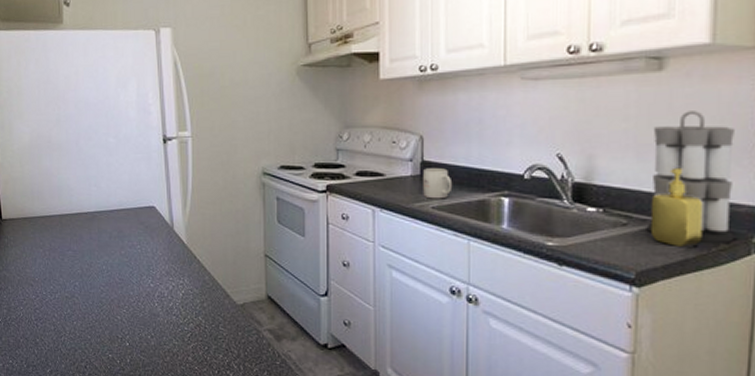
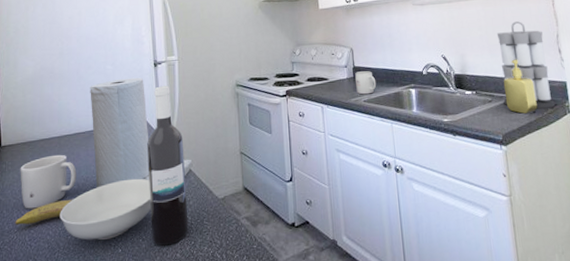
fruit: none [20,283,77,304] -> present [15,199,73,225]
mug: none [22,234,80,289] -> present [20,154,77,209]
bowl: none [64,269,161,331] -> present [60,178,152,241]
paper towel: none [91,154,208,276] -> present [90,77,193,188]
wine bottle: none [155,167,202,347] -> present [147,85,189,246]

